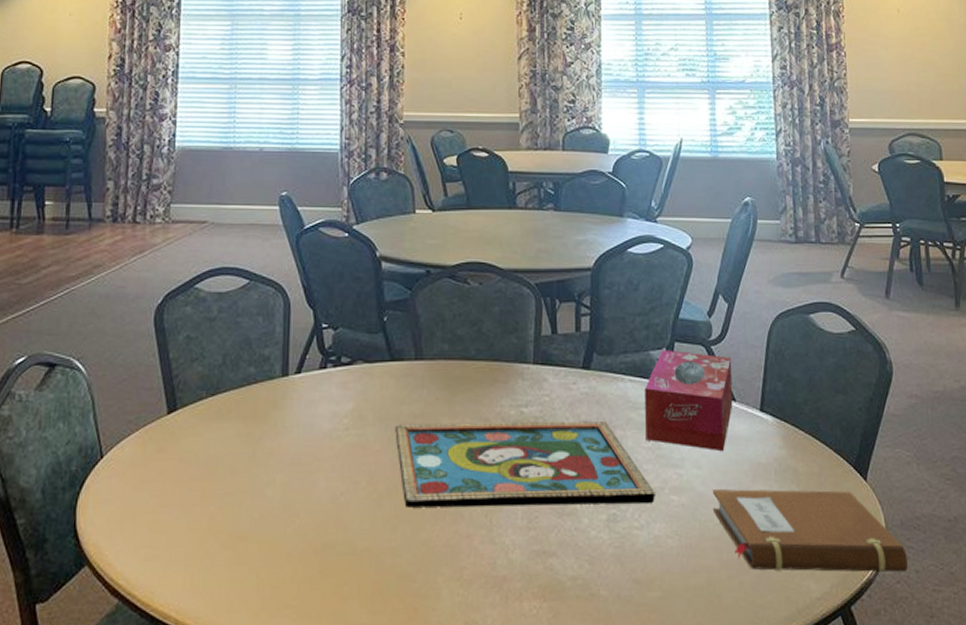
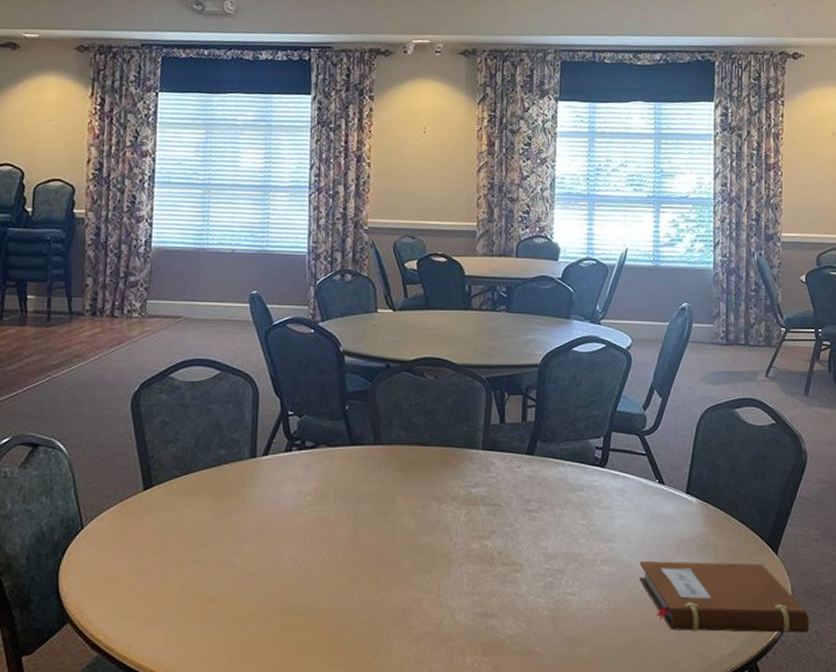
framed painting: present [395,421,655,508] -> none [354,500,588,575]
tissue box: present [645,350,733,452] -> none [582,438,663,529]

